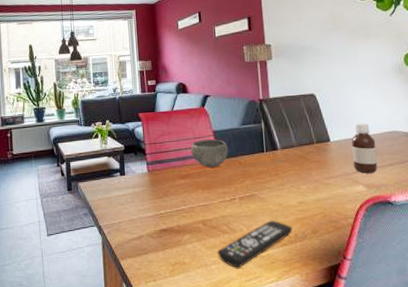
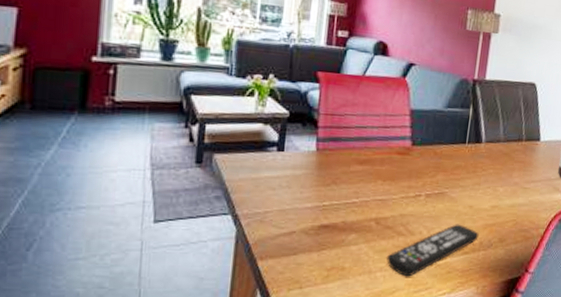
bowl: present [191,139,228,168] -> none [377,118,425,155]

